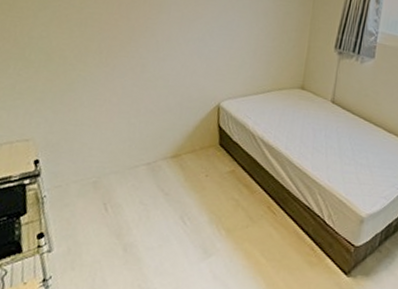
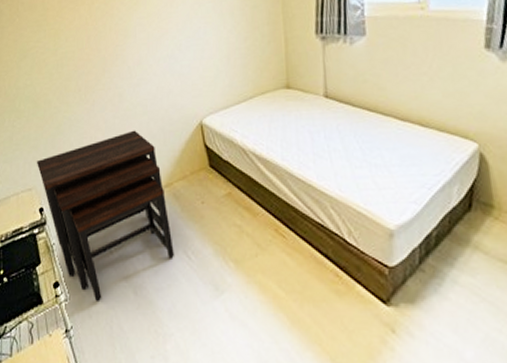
desk: none [38,100,172,255] -> present [36,130,175,301]

